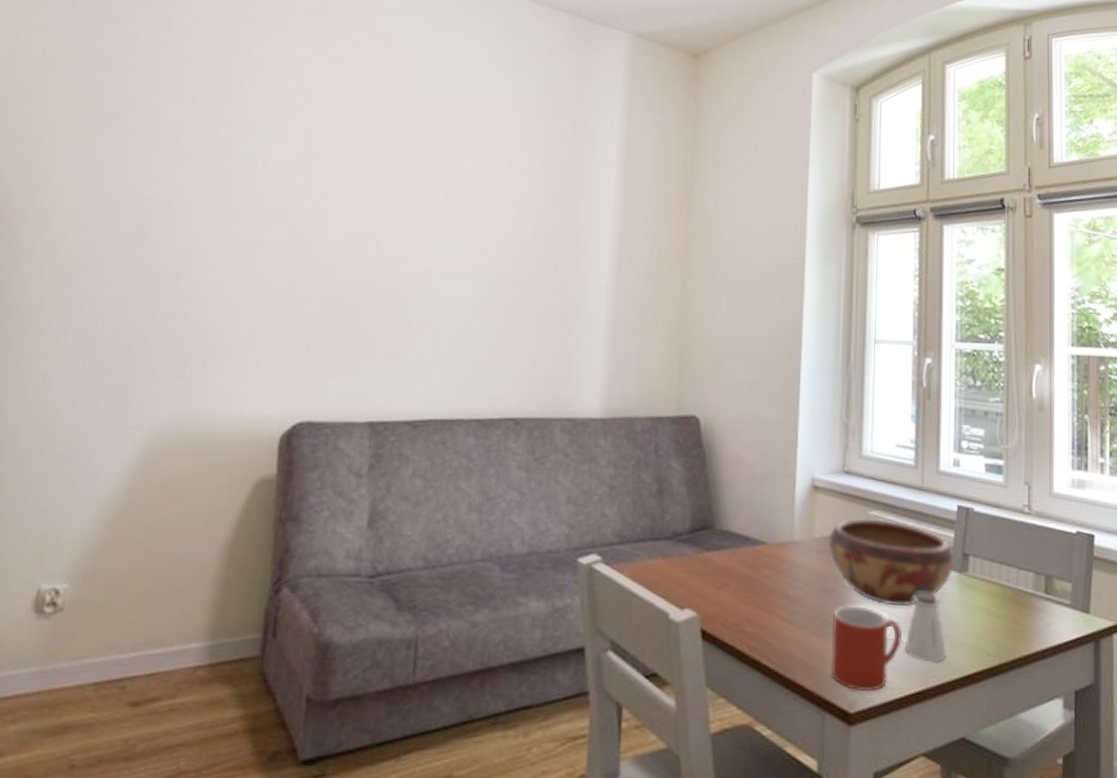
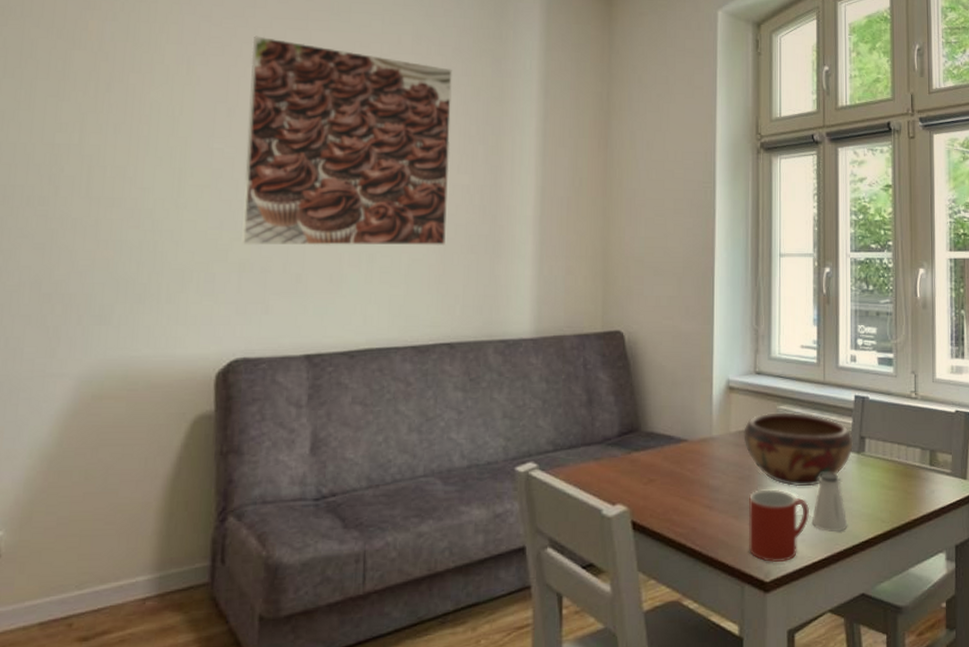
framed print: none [313,92,532,315] -> present [241,36,452,246]

